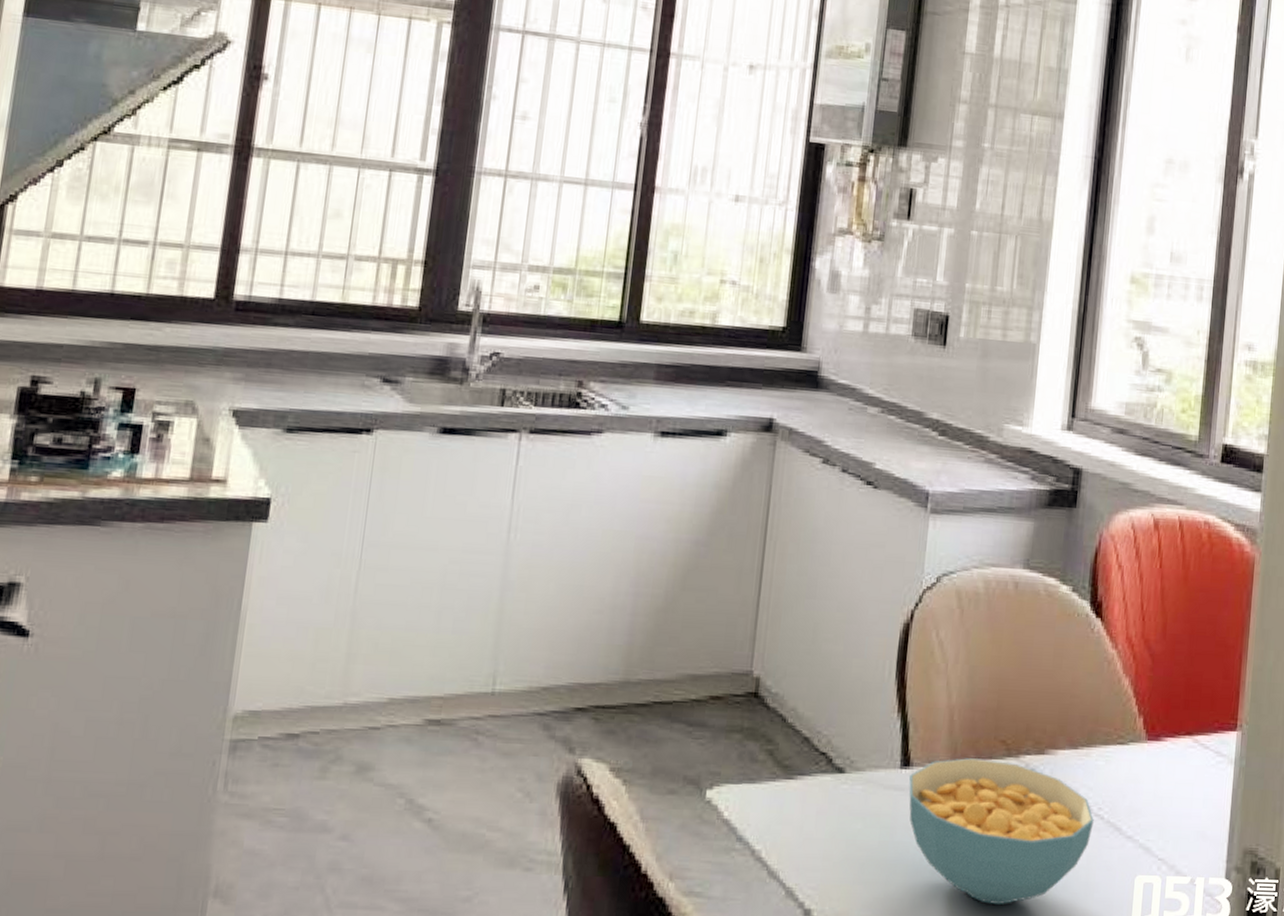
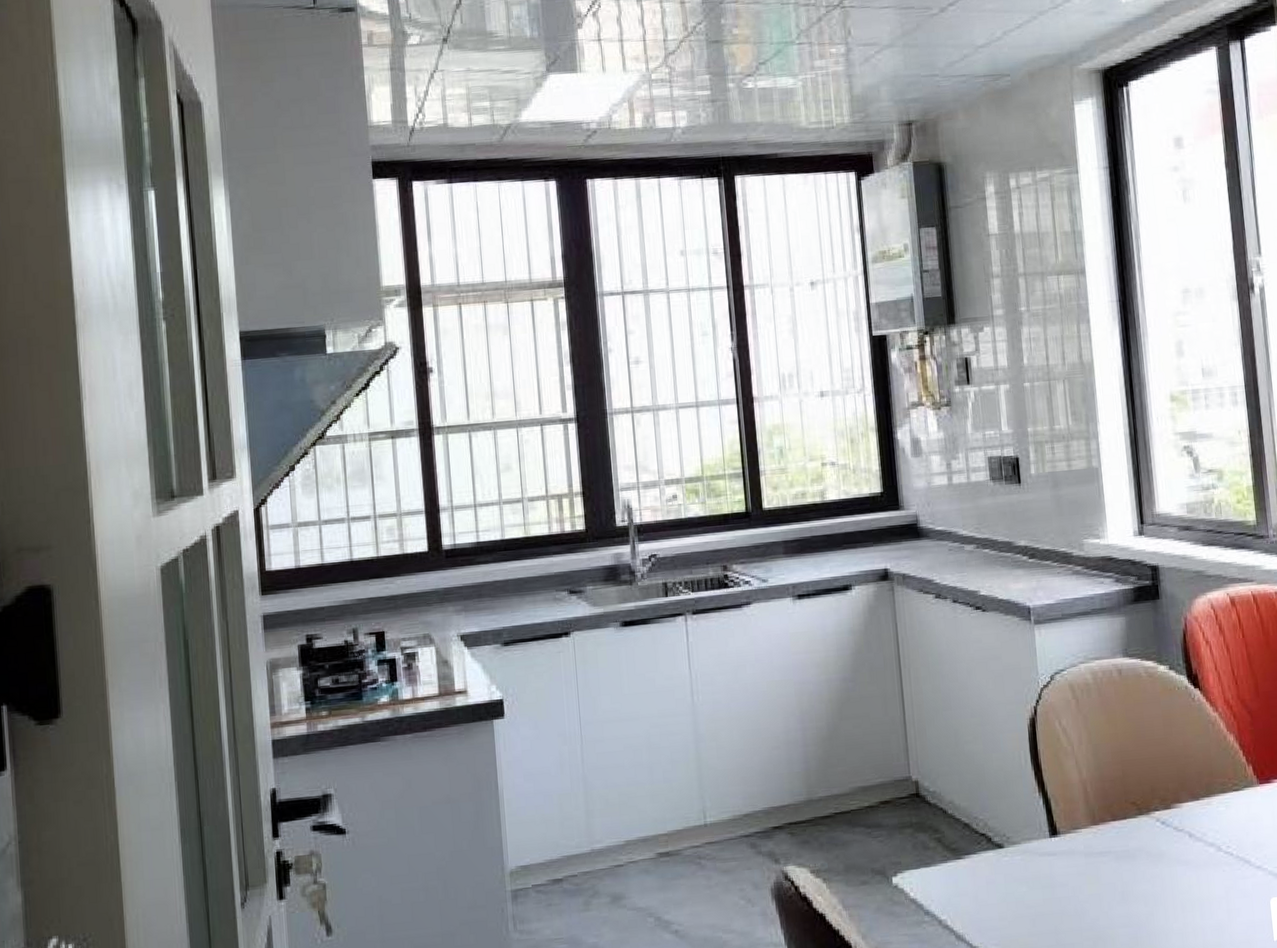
cereal bowl: present [909,758,1094,905] -> none [1059,819,1225,938]

